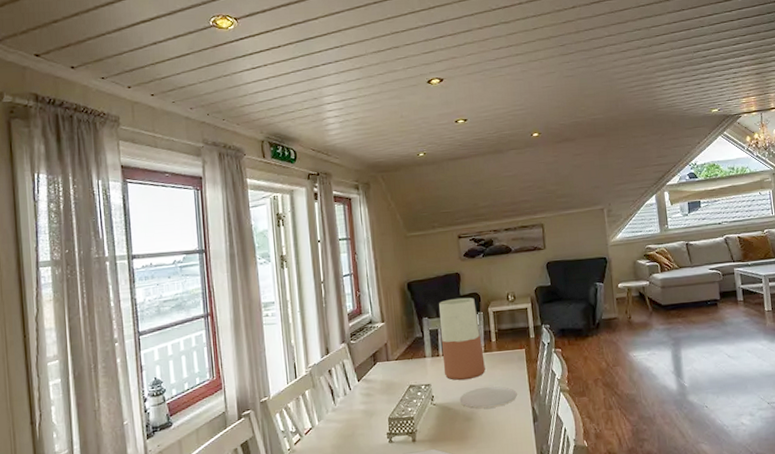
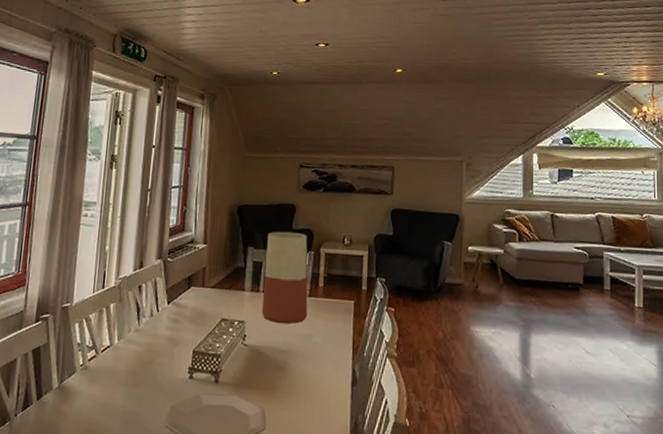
plate: present [459,386,517,409] -> none [273,335,338,361]

